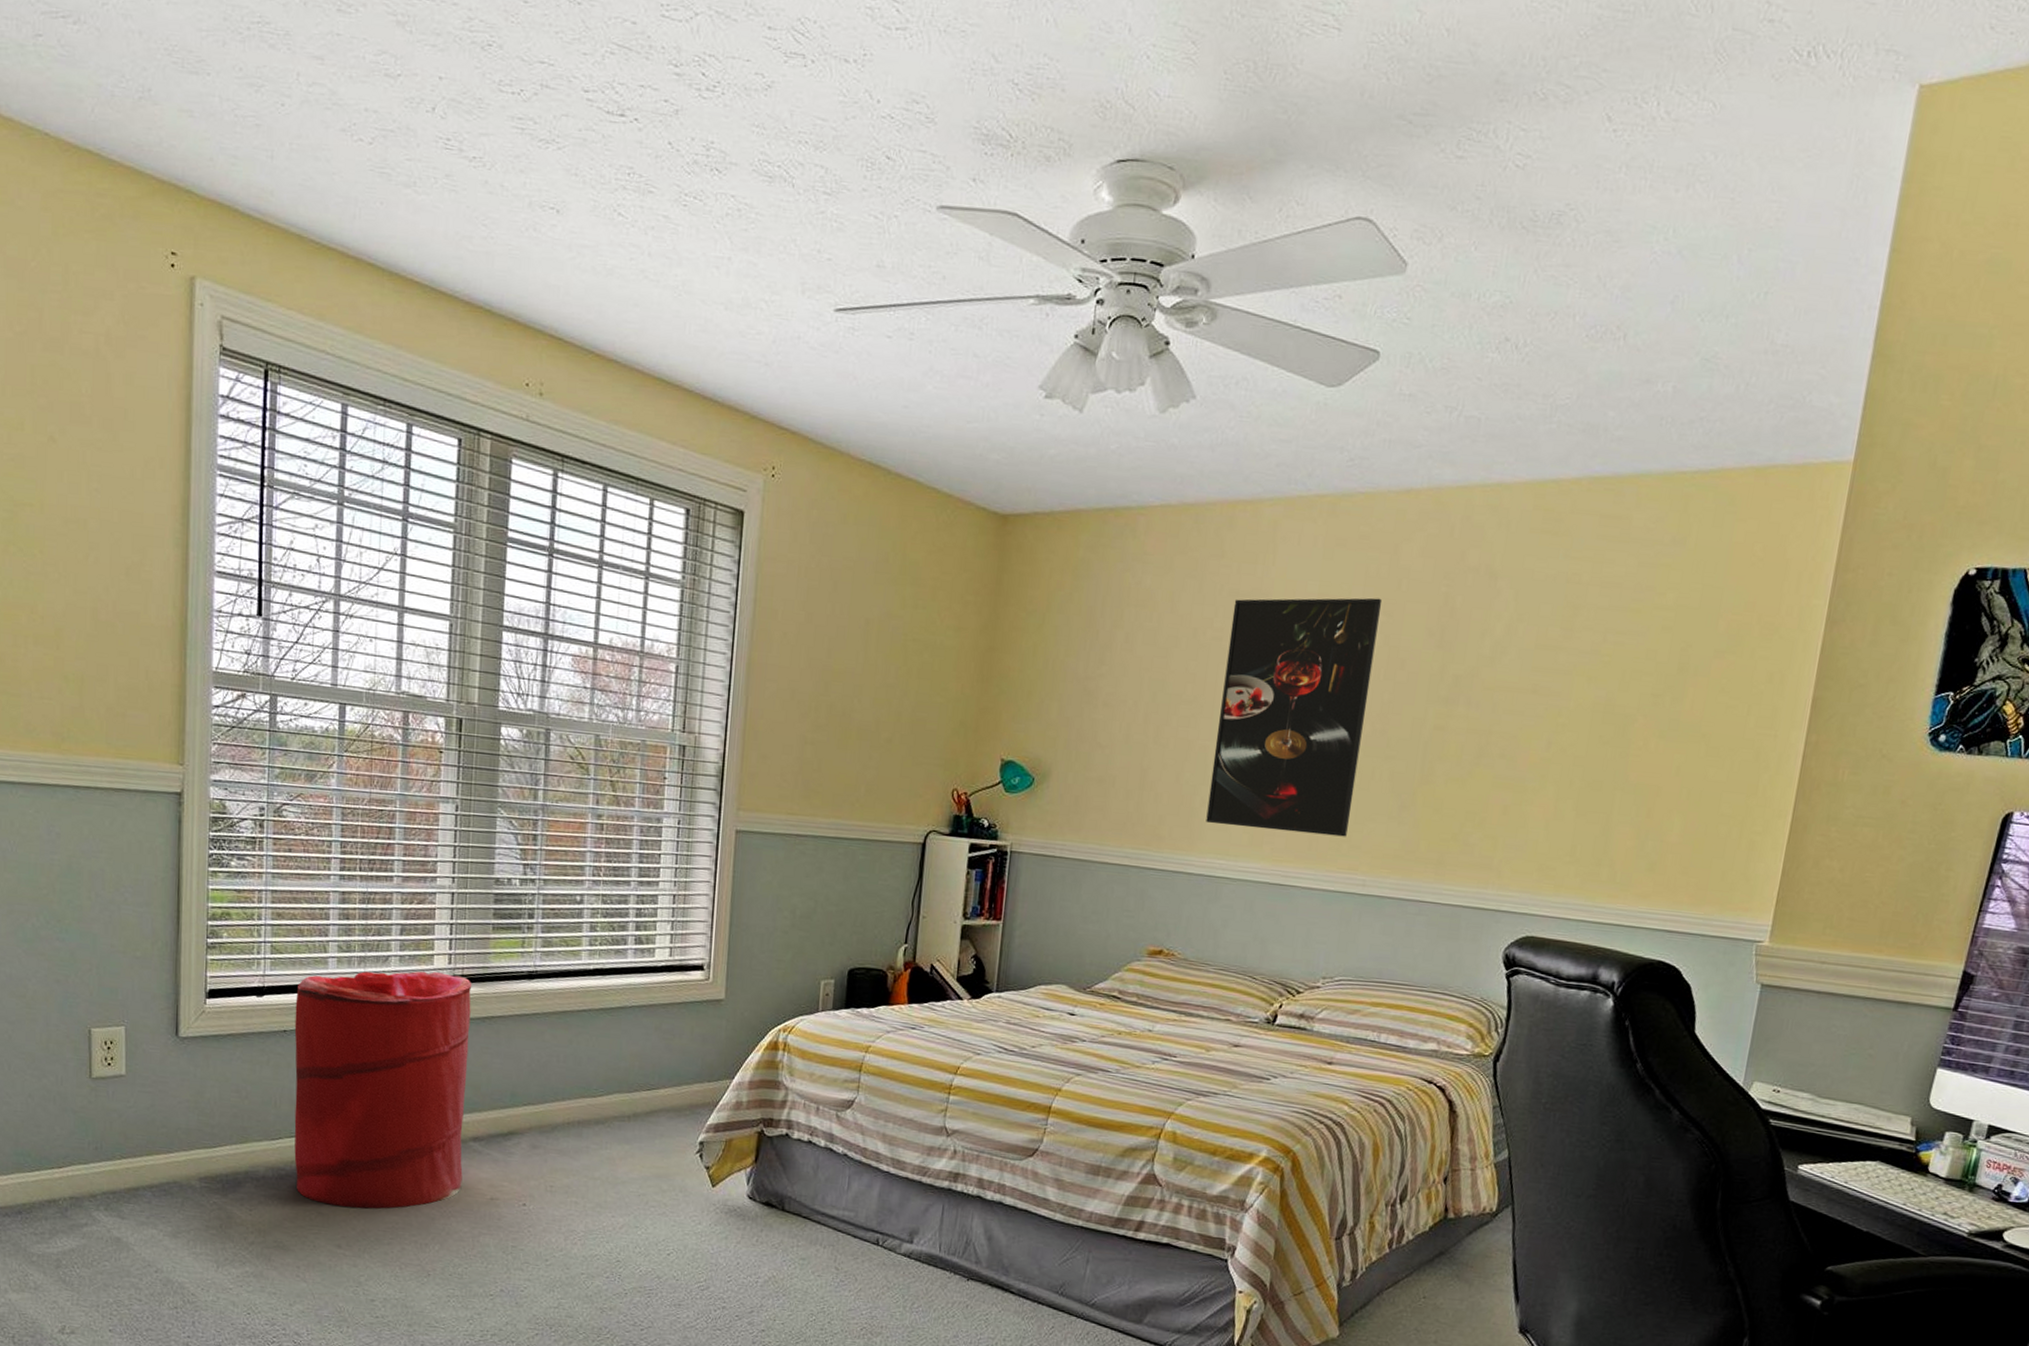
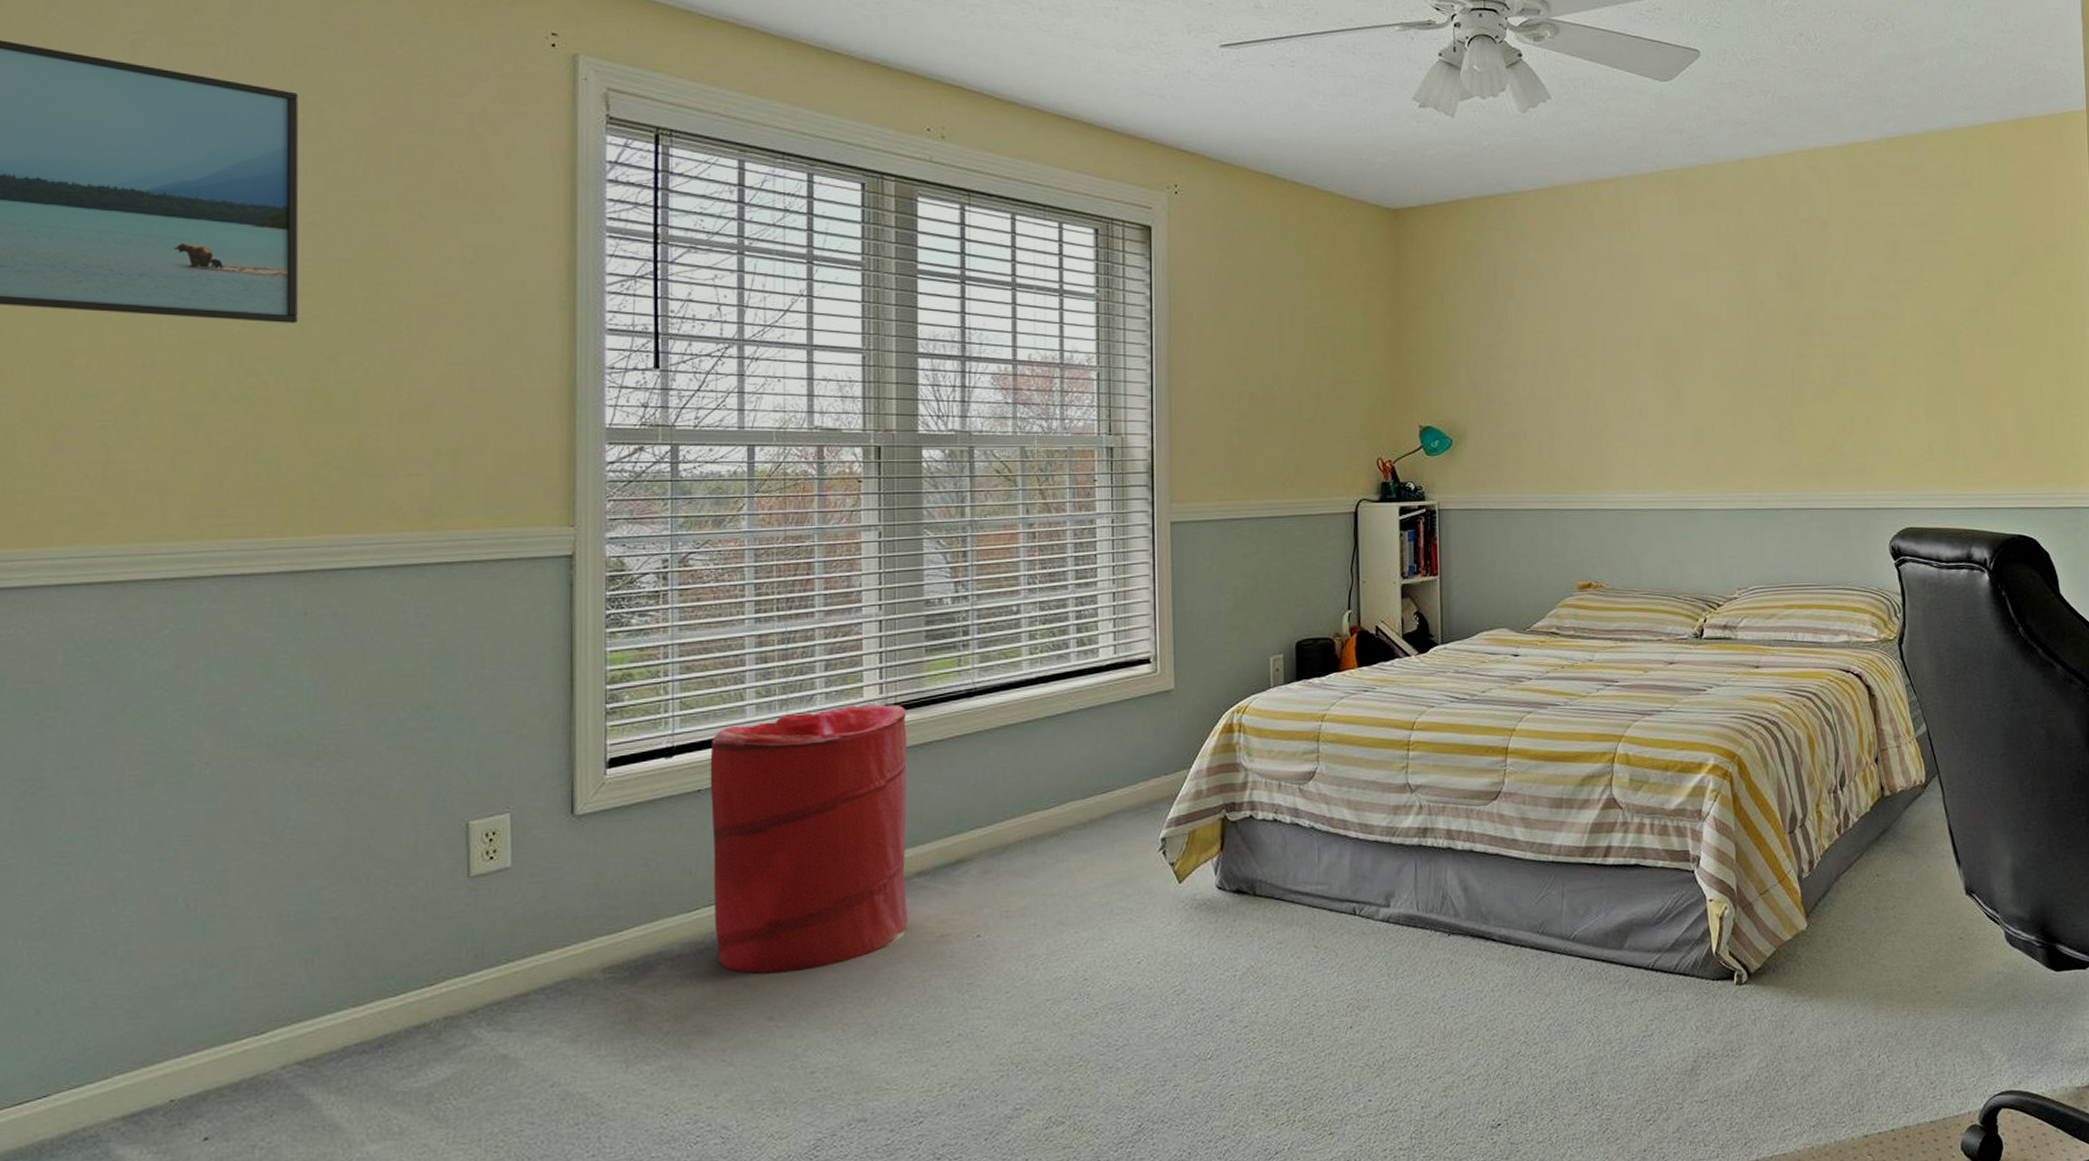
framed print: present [1206,597,1383,837] -> none [1609,251,1739,462]

